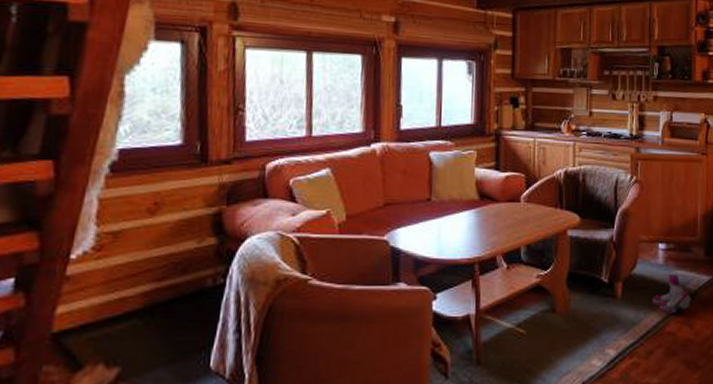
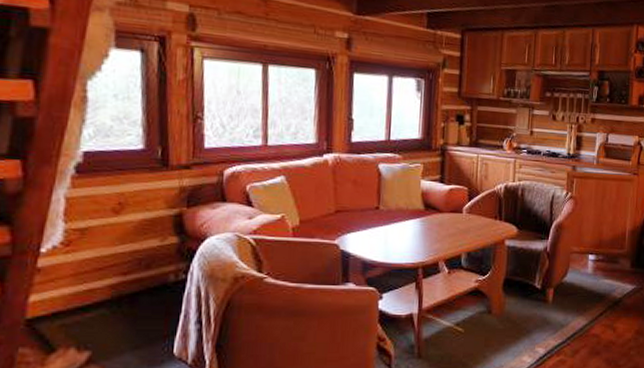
boots: present [652,274,691,314] -> none [580,283,616,318]

